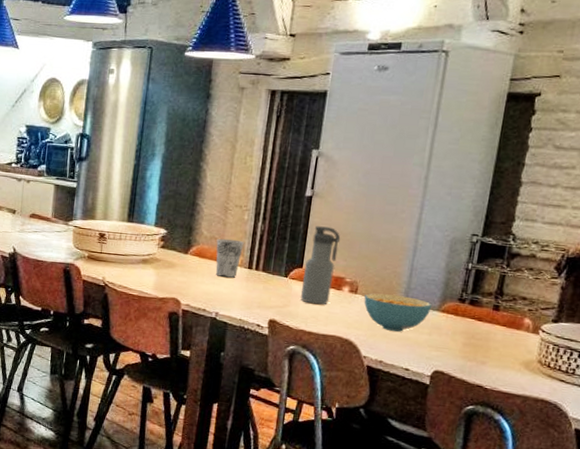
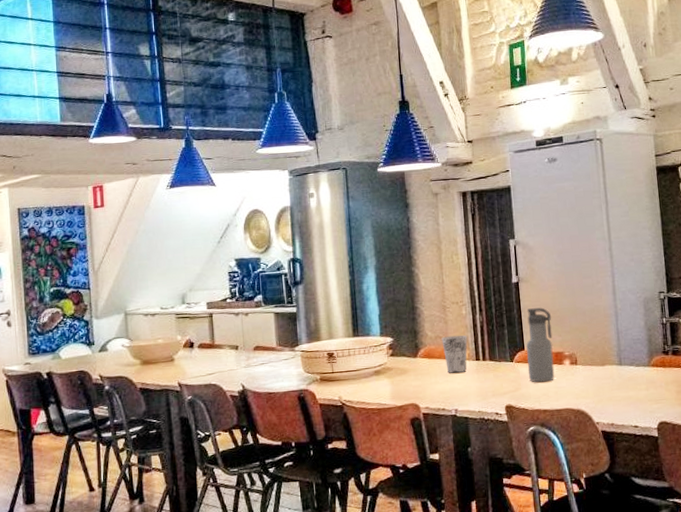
cereal bowl: present [364,293,433,332] -> none [584,358,643,394]

